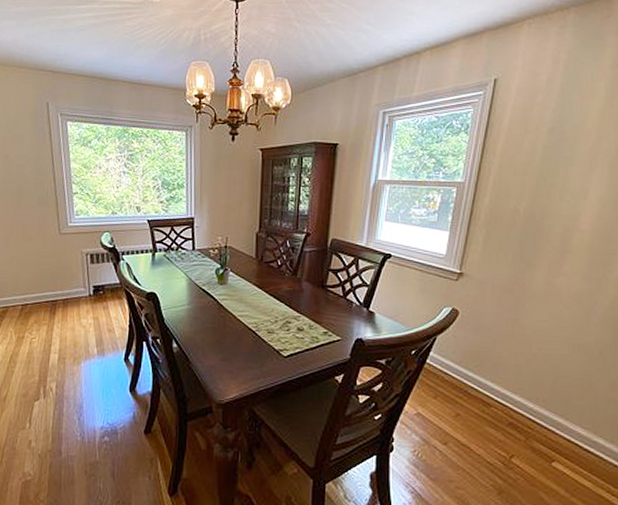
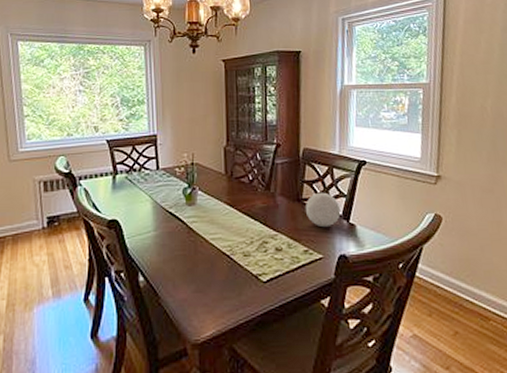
decorative ball: none [328,280,362,313] -> present [305,192,341,228]

